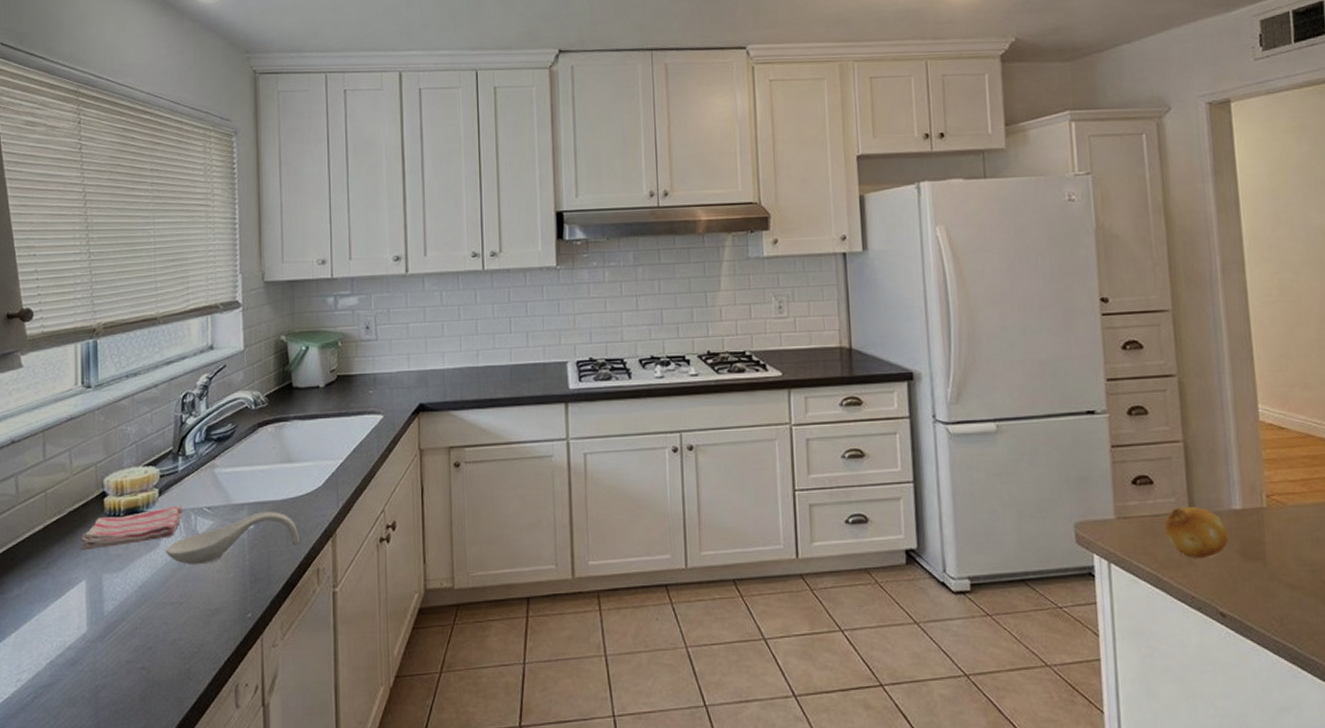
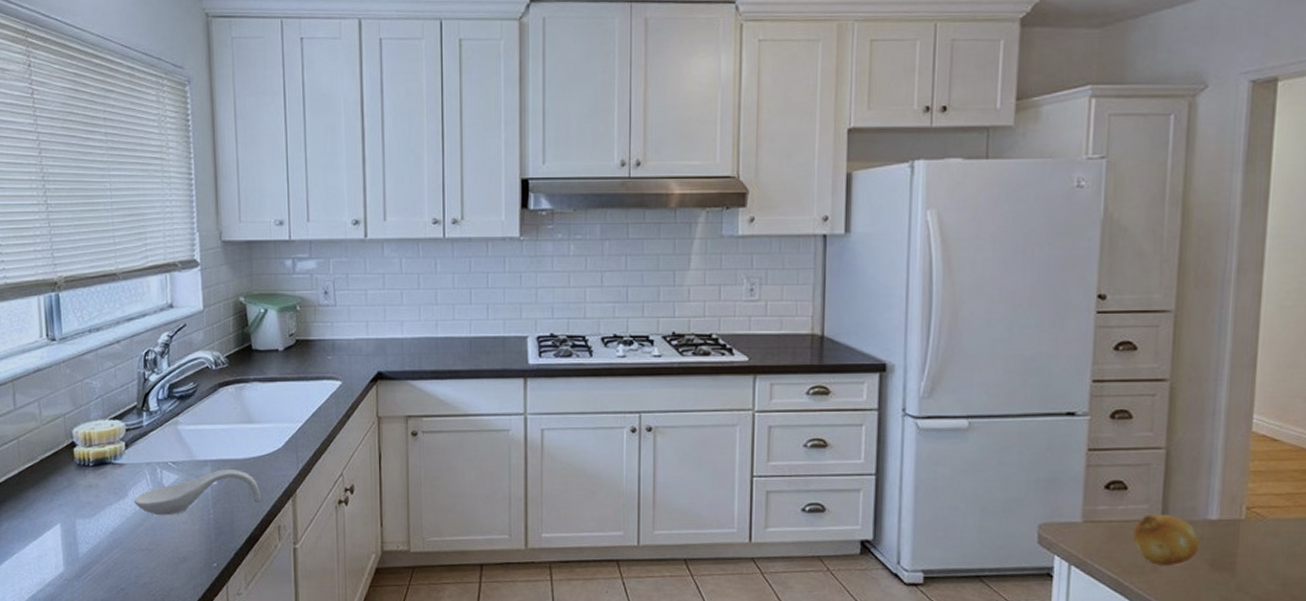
dish towel: present [81,505,182,551] -> none [54,459,148,497]

